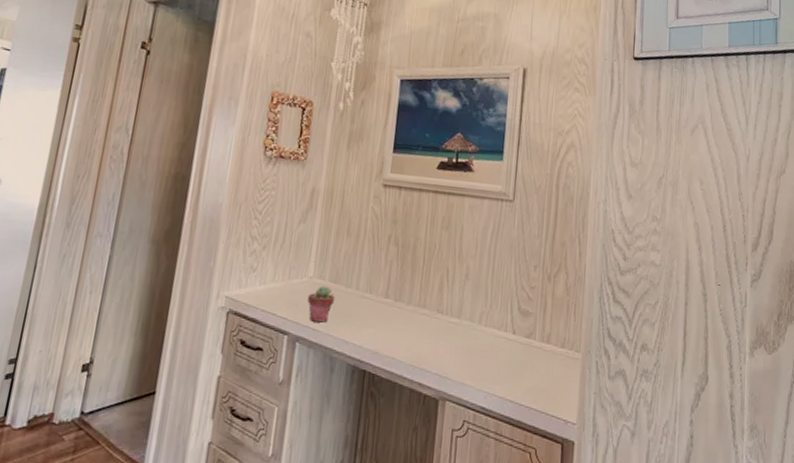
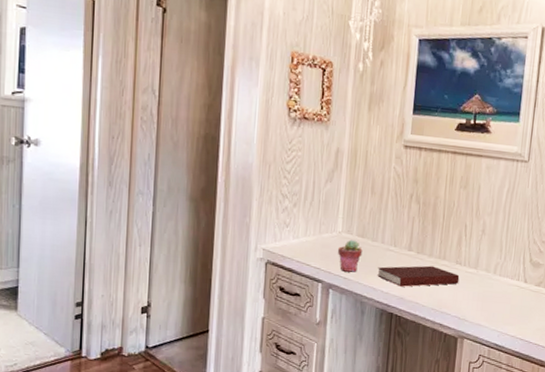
notebook: none [350,314,441,339] -> present [377,265,460,287]

